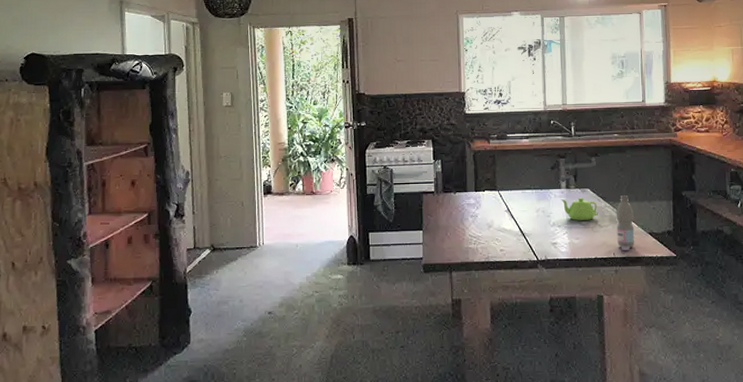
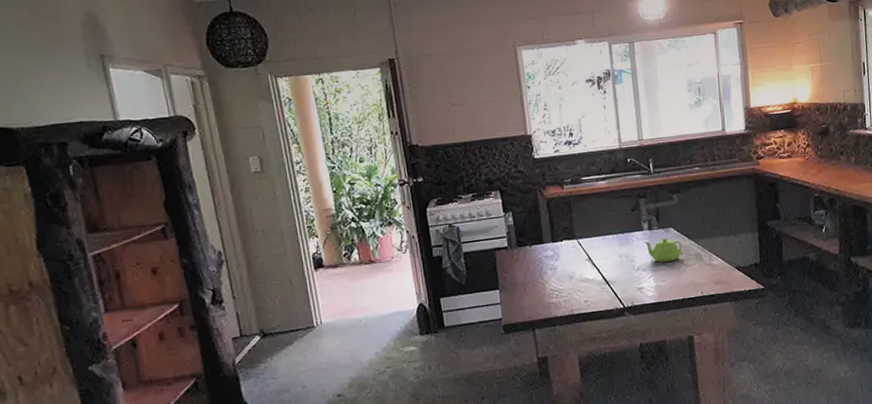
water bottle: present [616,195,635,250] -> none [701,231,722,288]

